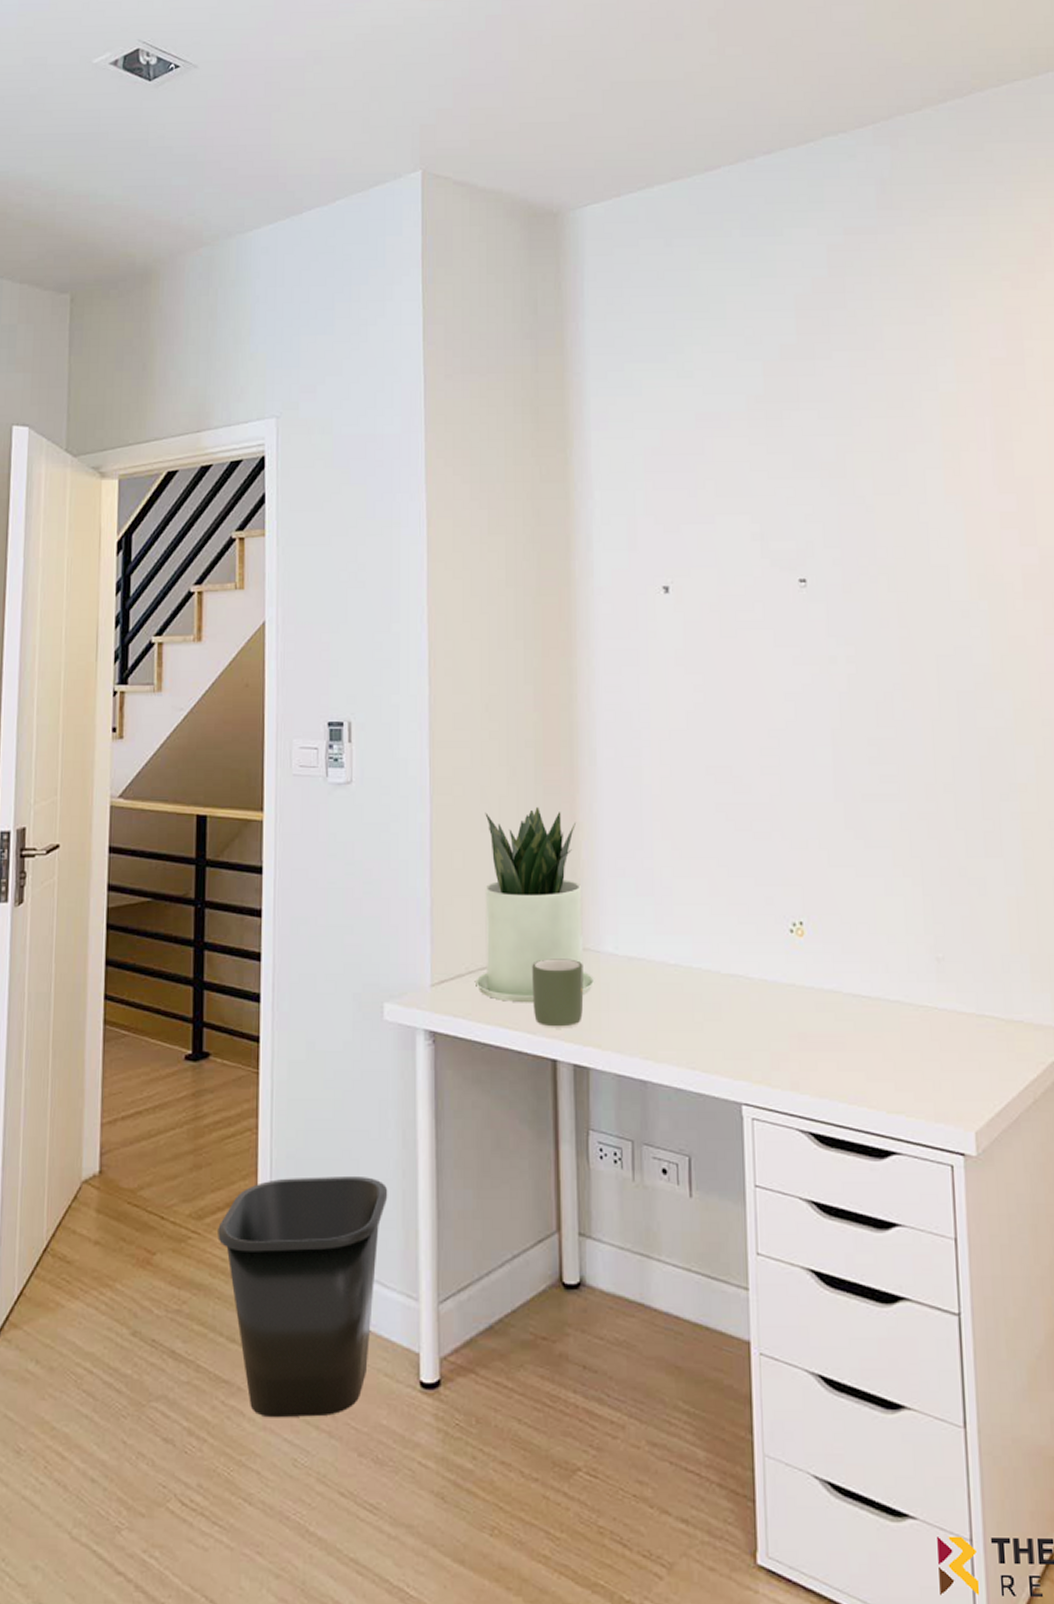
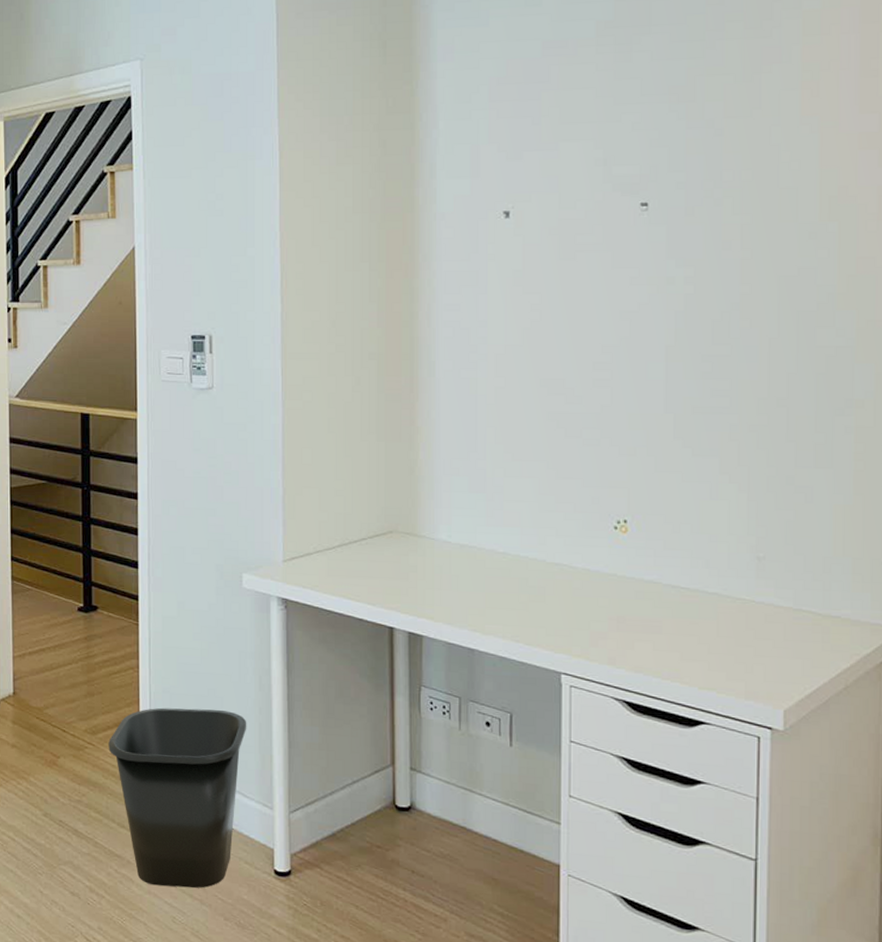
planter: present [476,806,595,1003] -> none [322,412,429,580]
mug: present [531,959,584,1029] -> none [371,543,419,602]

